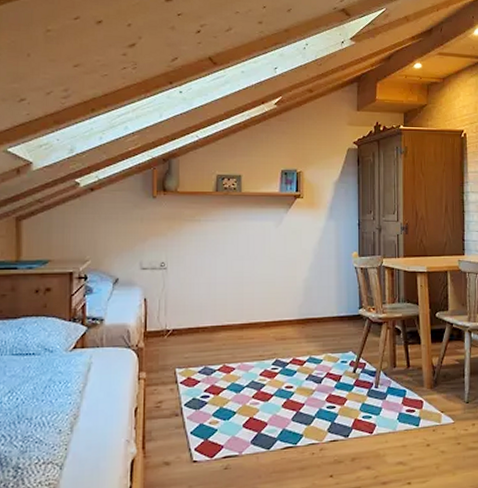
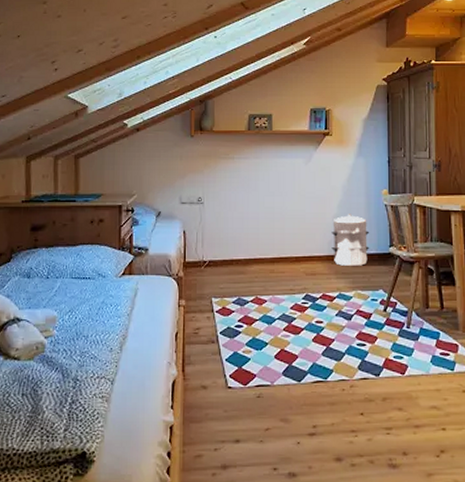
waste bin: none [302,277,340,329] -> present [331,214,370,266]

